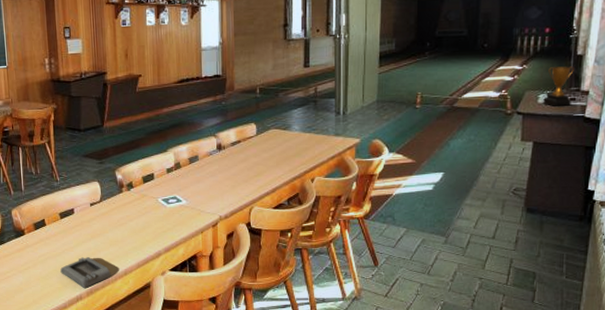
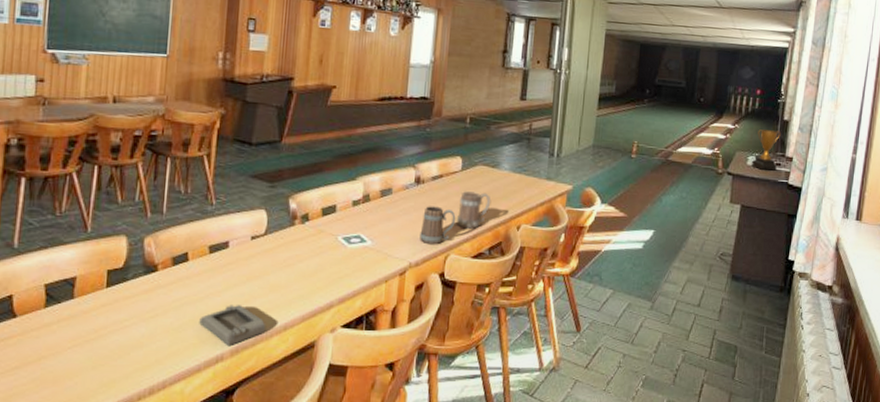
beer mug: none [226,167,256,200] -> present [420,206,456,245]
beer mug: none [256,151,286,184] -> present [456,190,491,229]

